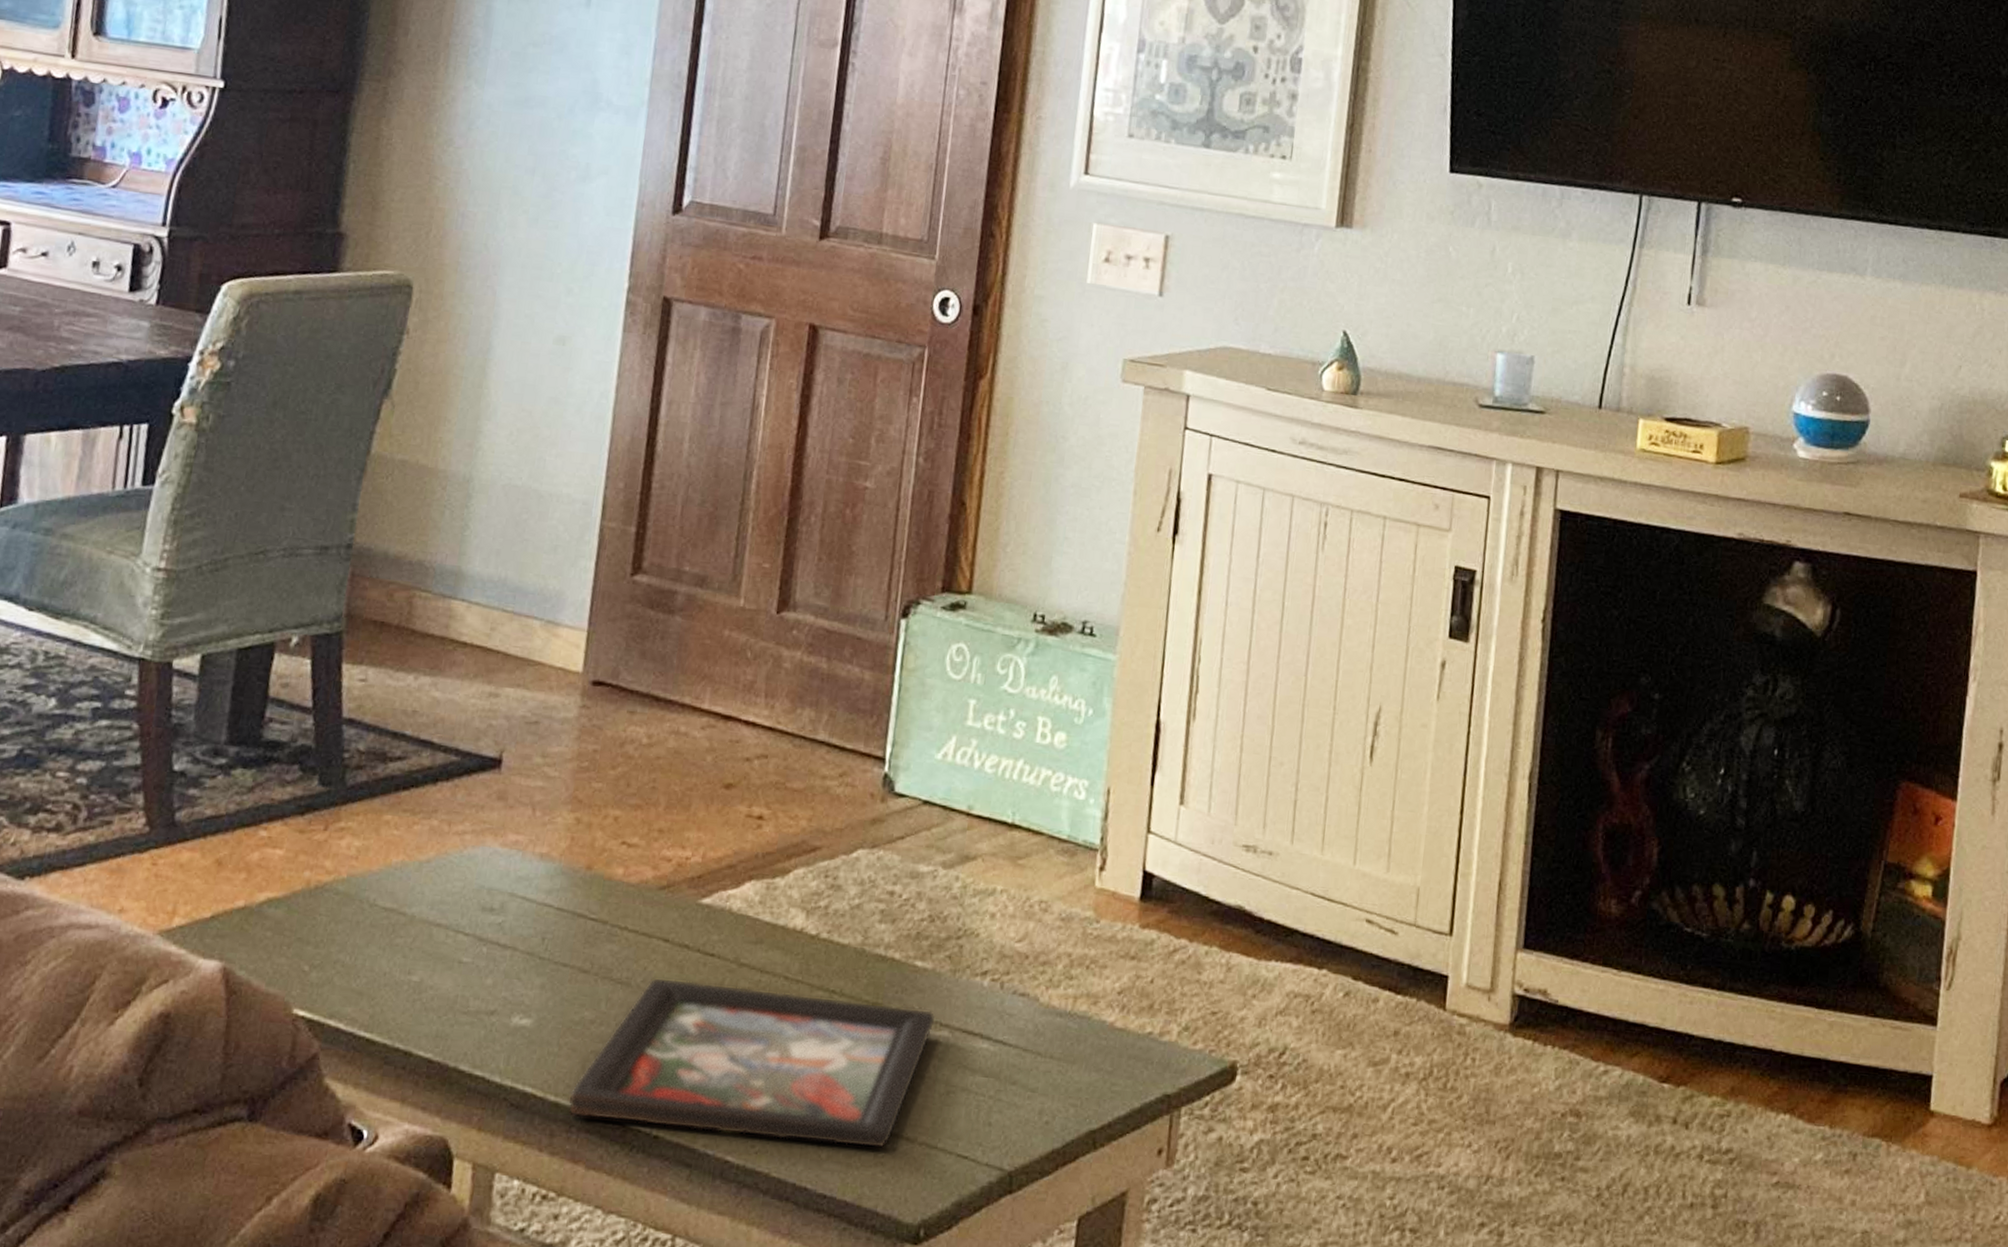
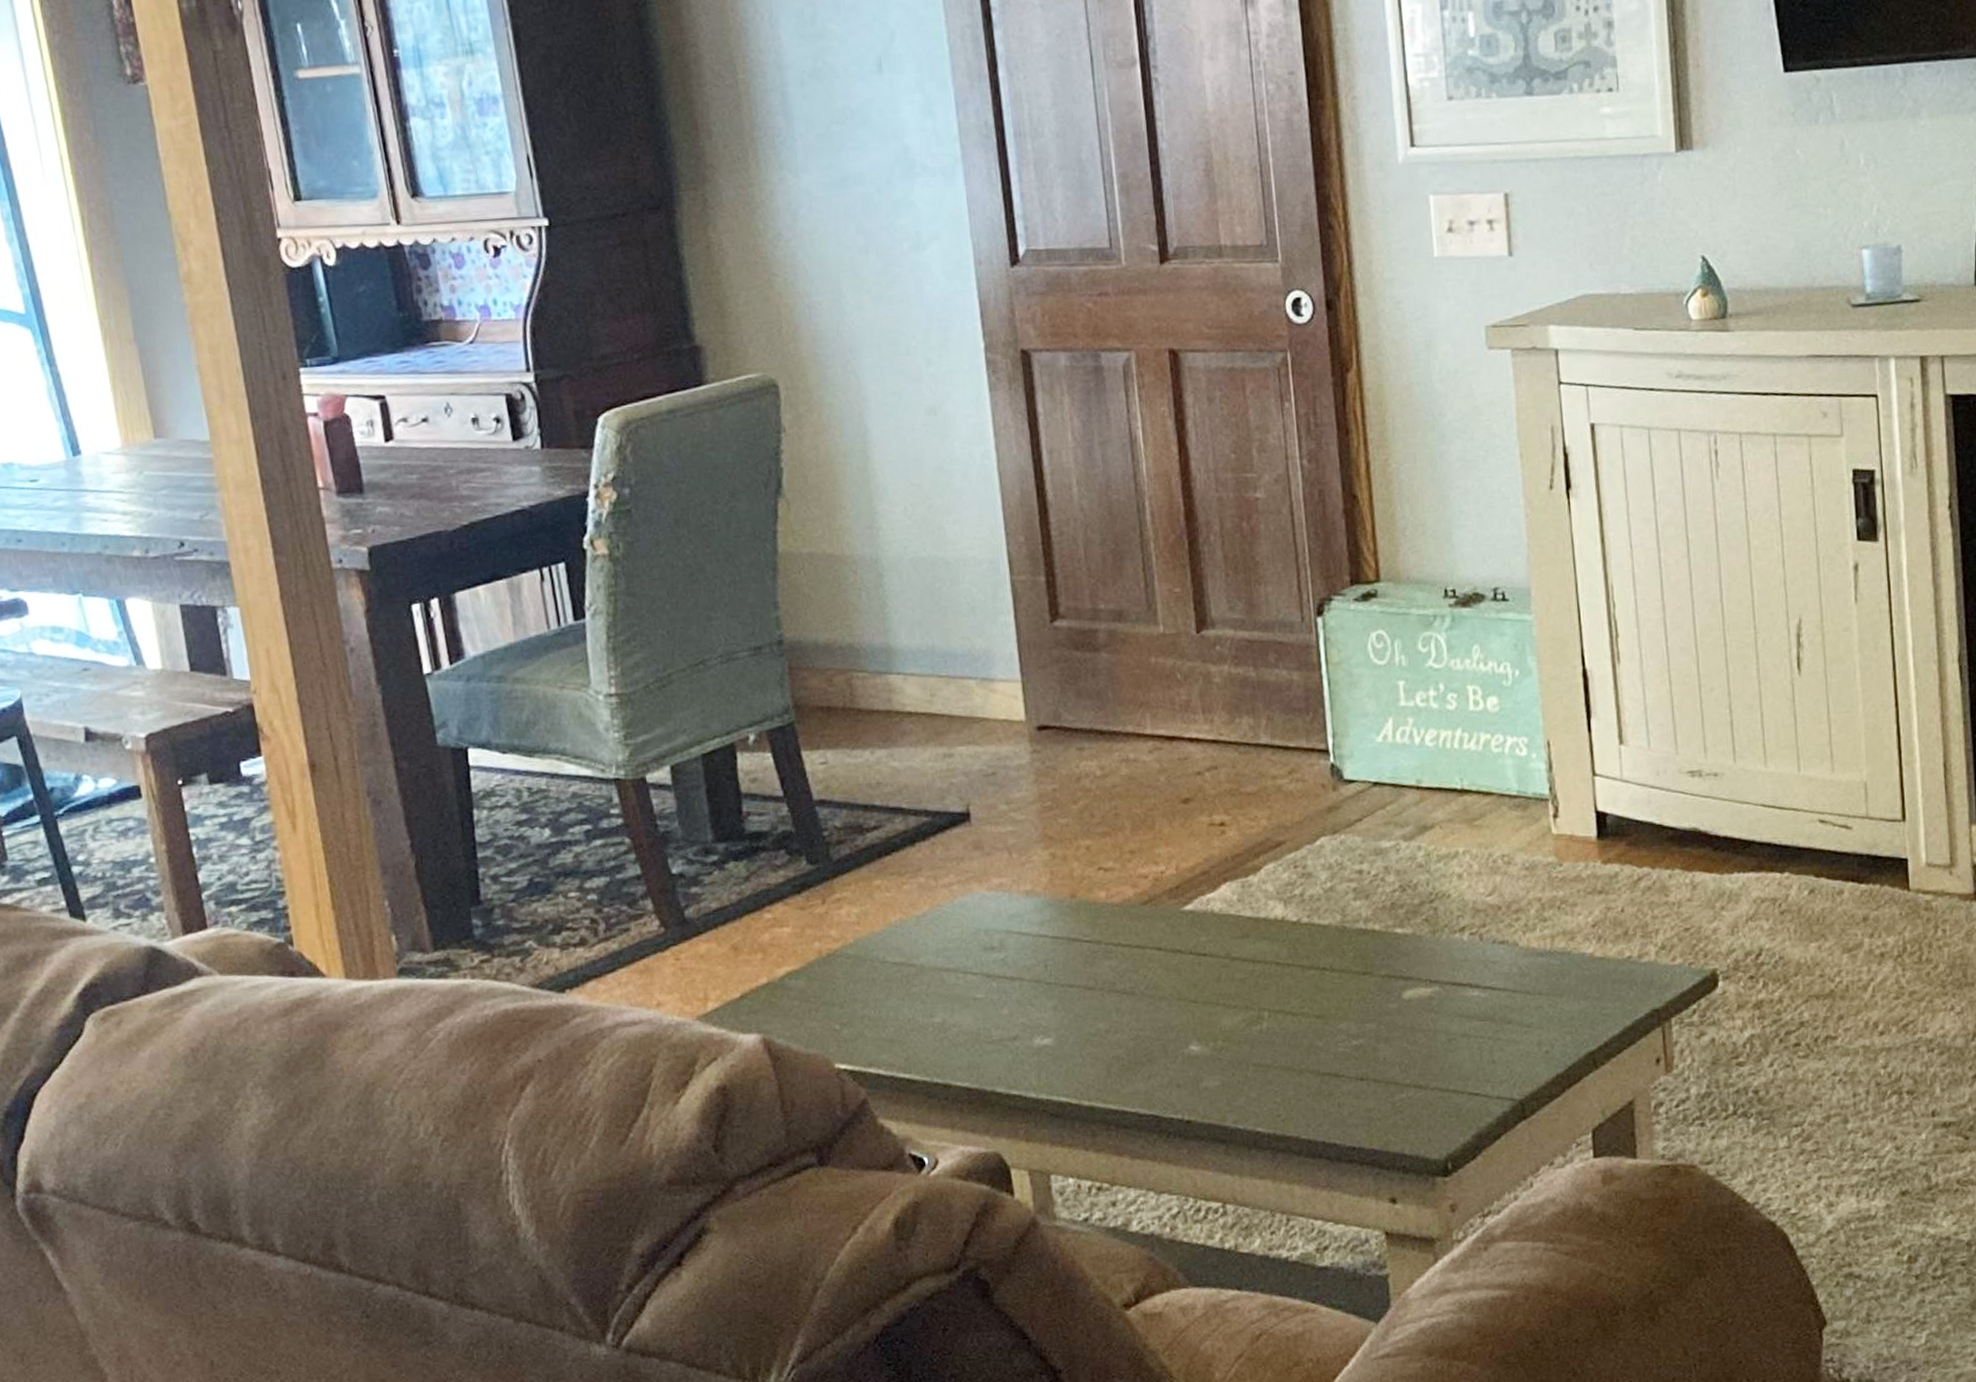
decorative tray: present [567,977,936,1149] -> none [1100,970,1425,1116]

